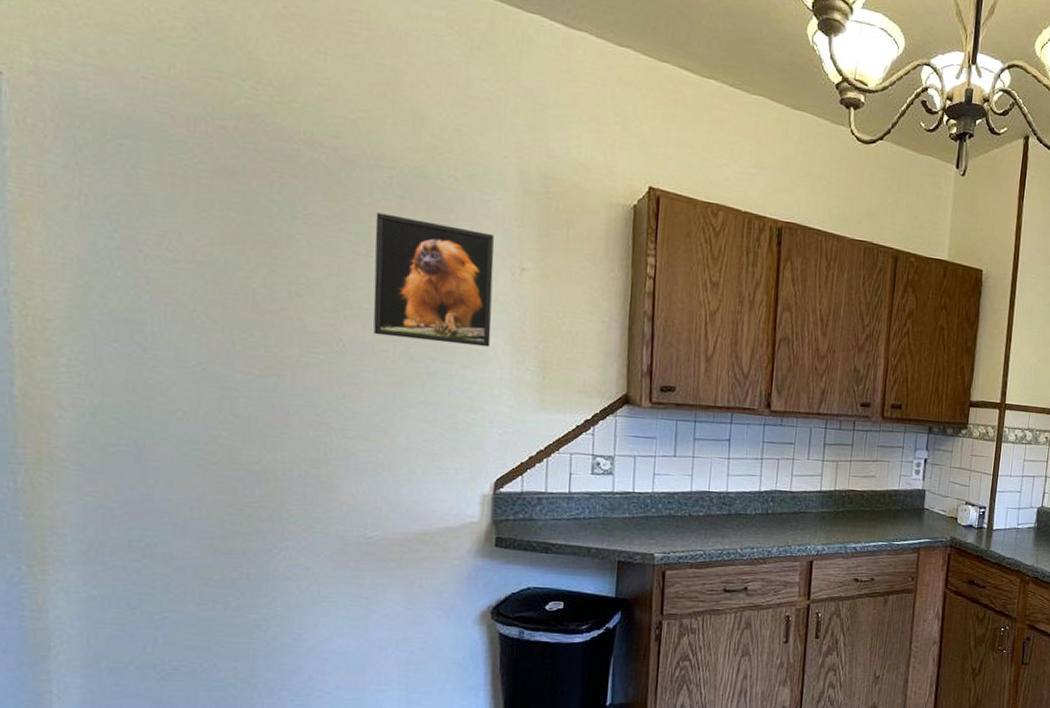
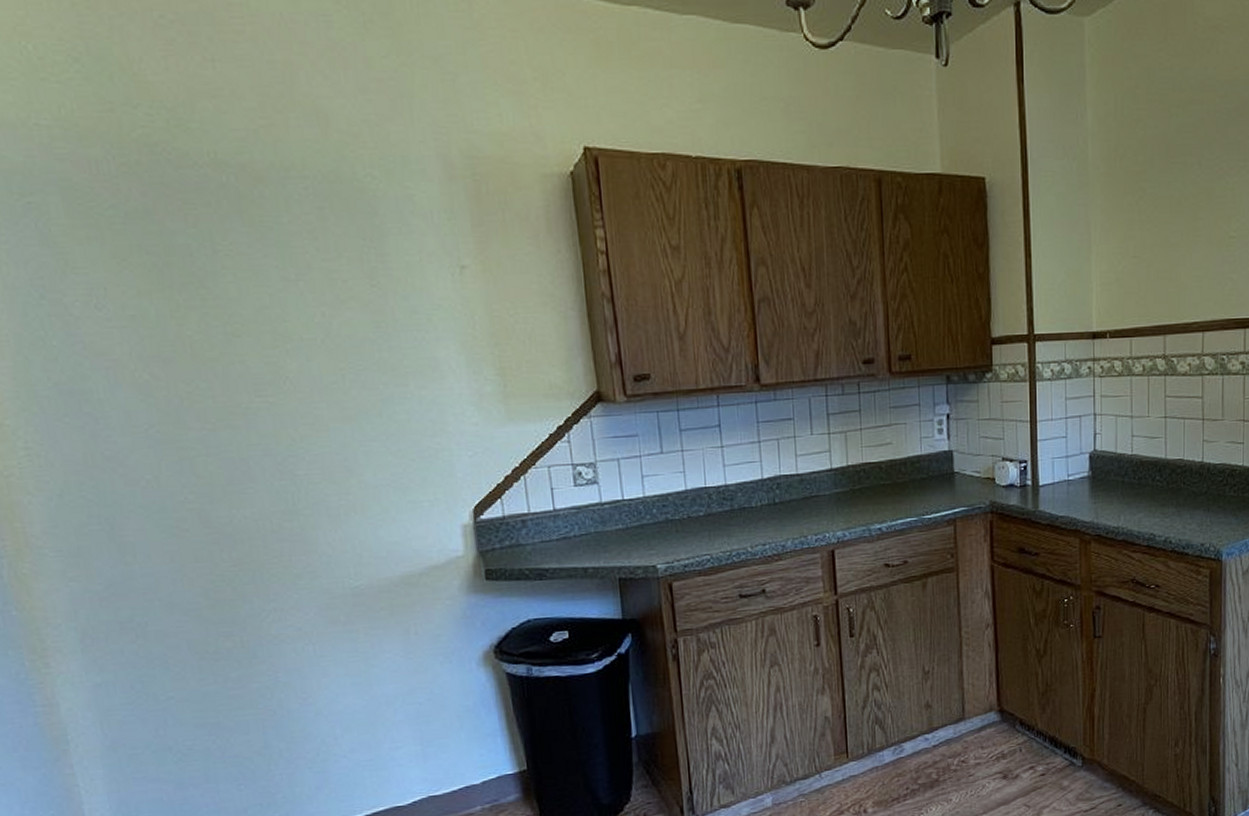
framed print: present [373,212,495,348] -> none [297,229,443,366]

